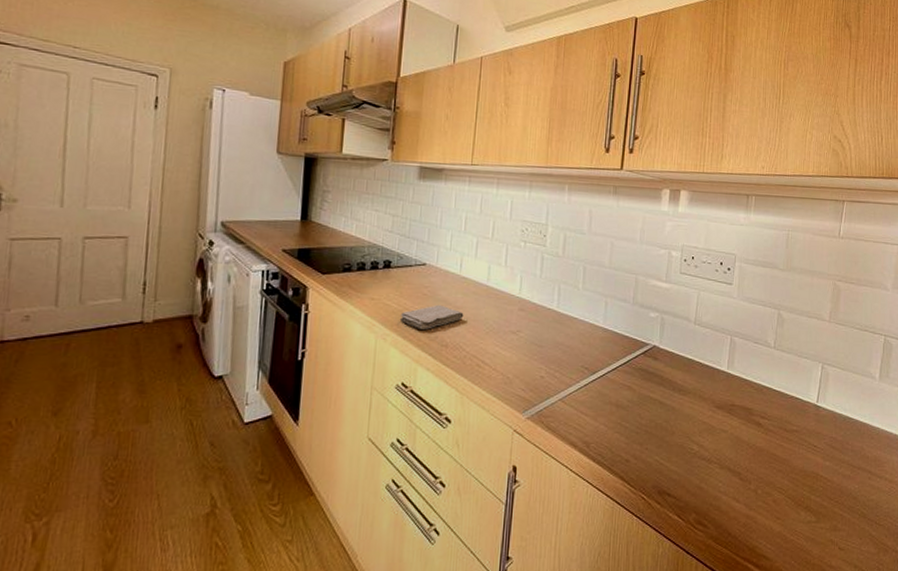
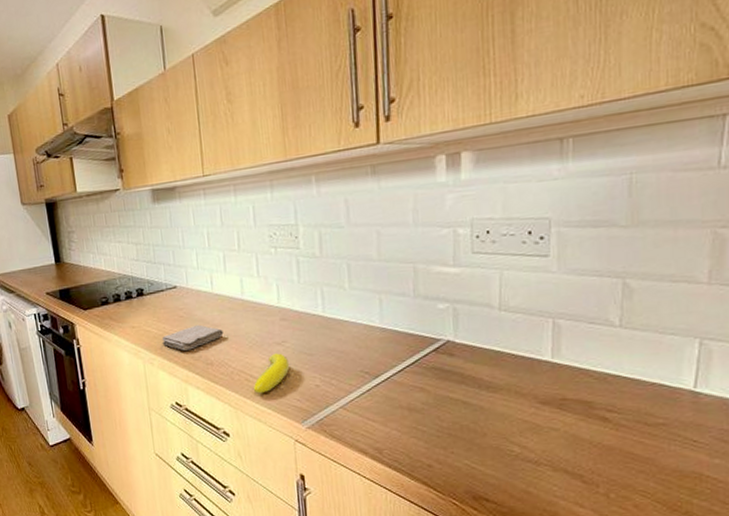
banana: none [483,342,521,380] -> present [254,353,290,394]

